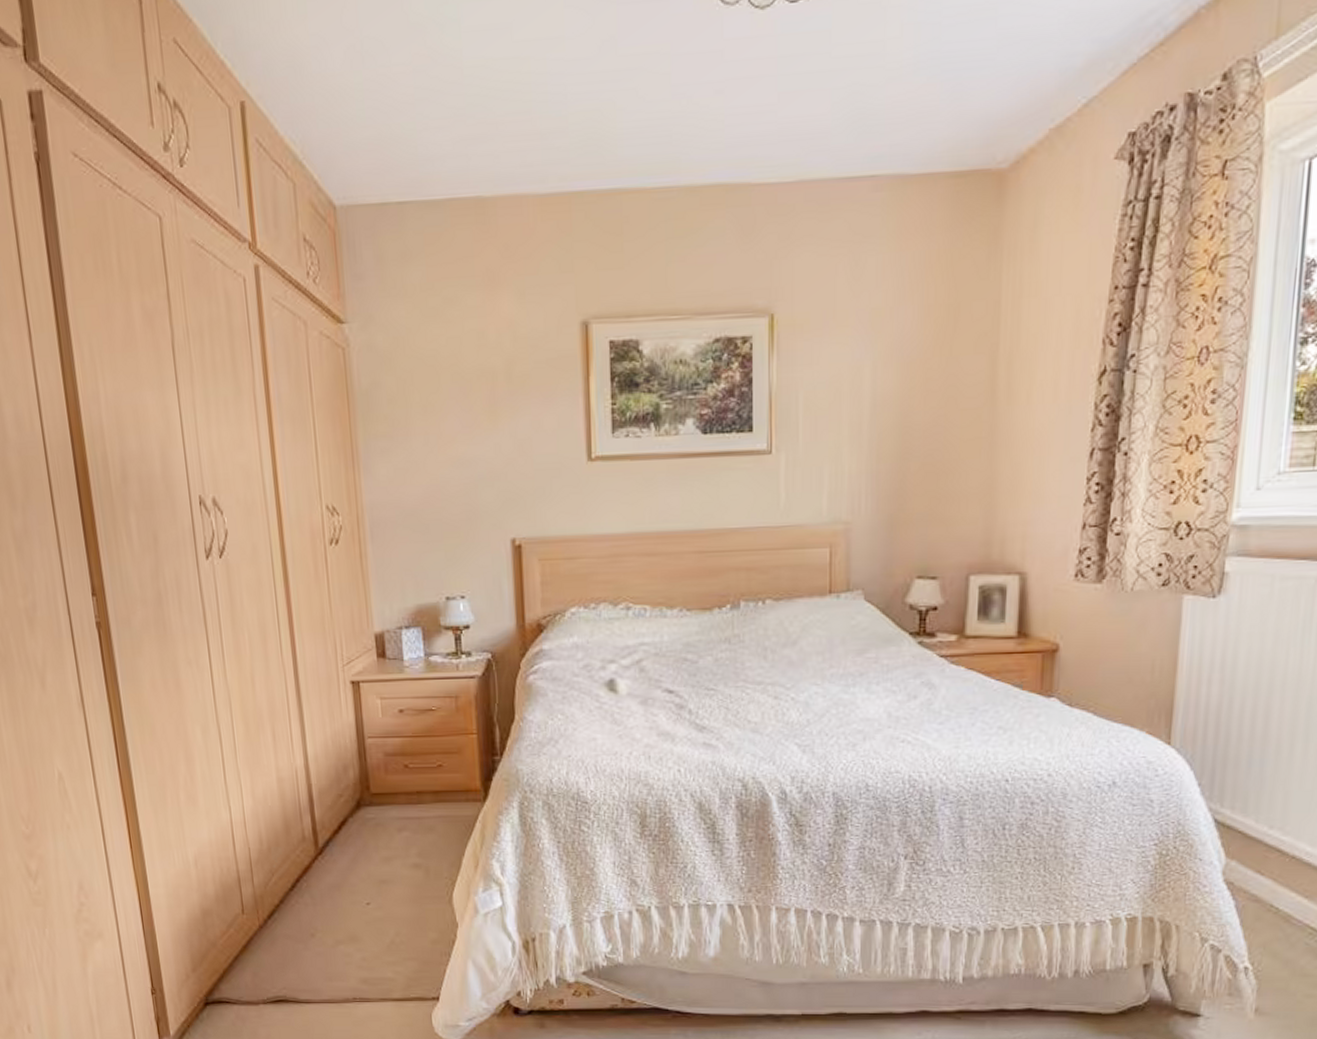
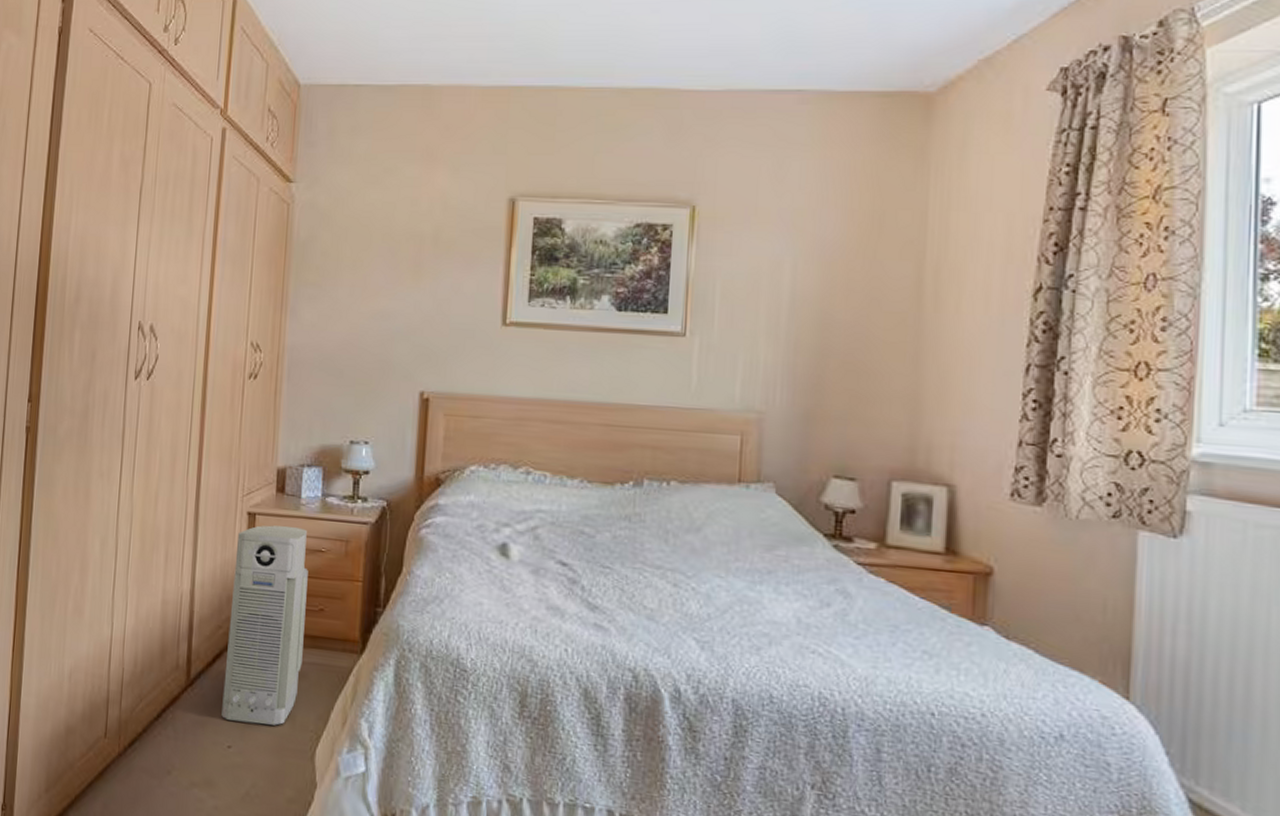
air purifier: none [344,690,428,880] -> present [221,525,308,726]

